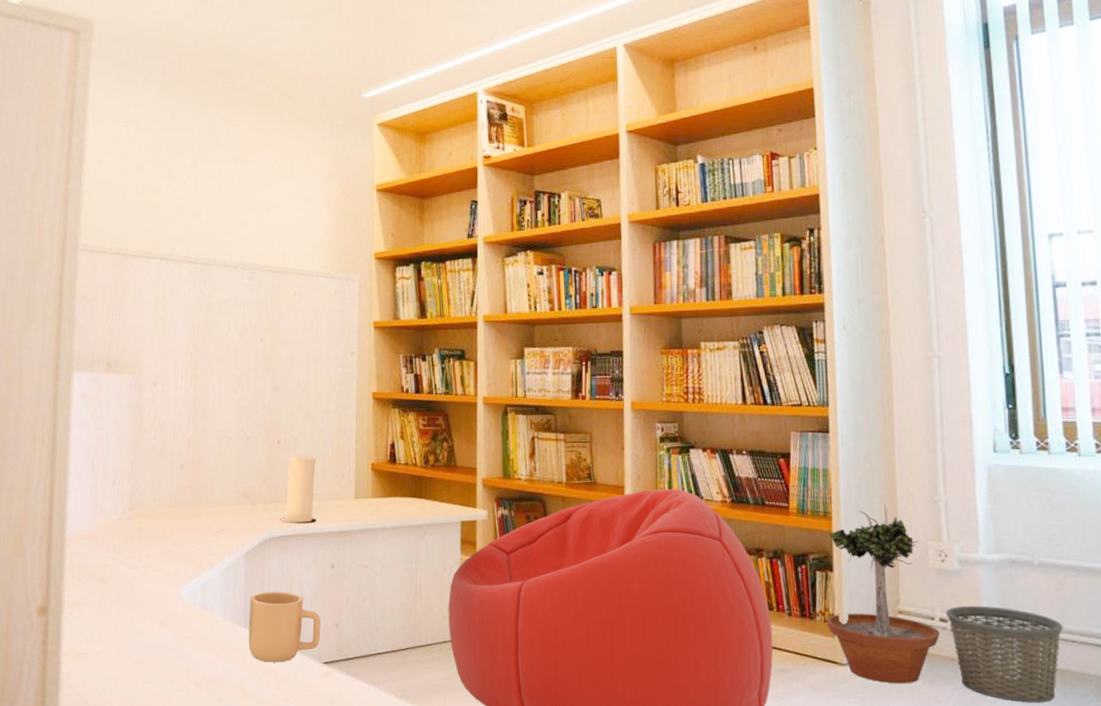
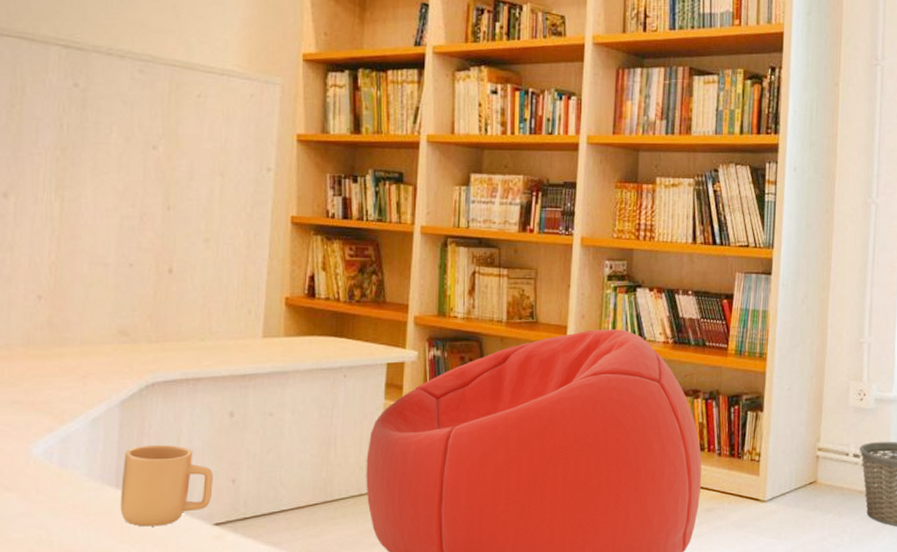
candle: present [280,455,317,524] -> none [167,286,216,367]
potted tree: present [826,502,940,684] -> none [753,343,853,518]

